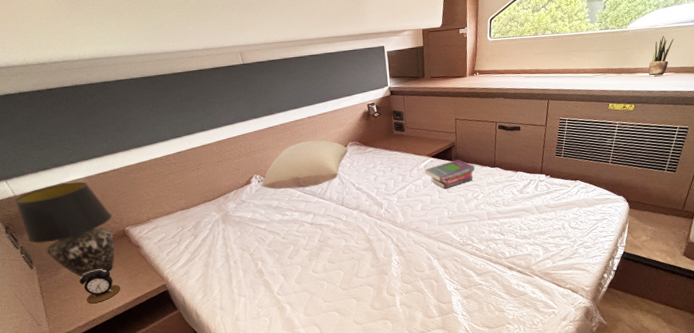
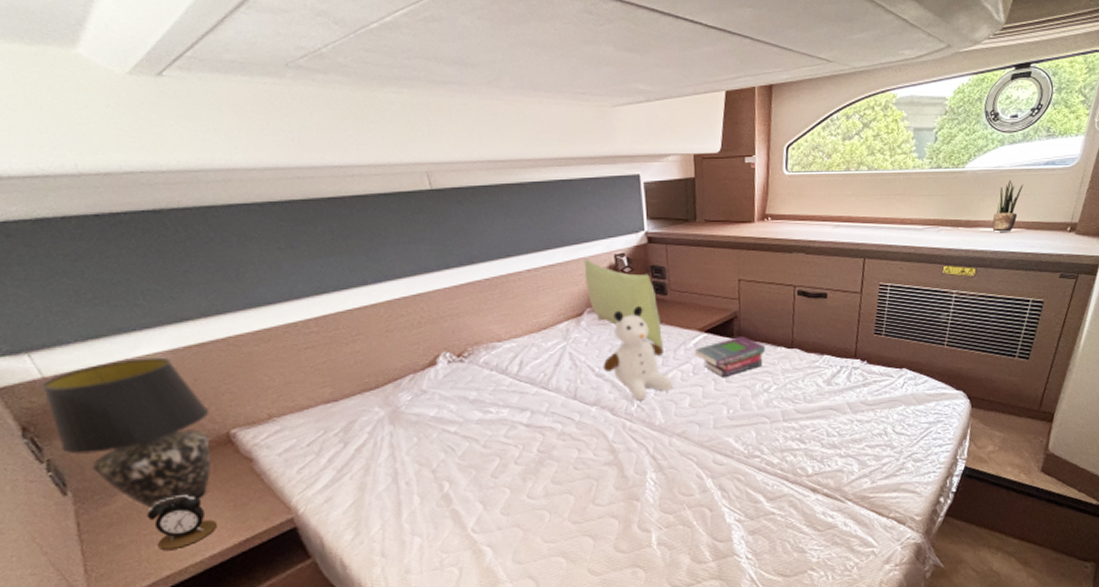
pillow: present [261,140,348,190] -> none [453,303,585,374]
pillow: none [346,108,402,169] -> present [583,259,663,348]
stuffed animal: none [361,140,410,206] -> present [602,306,674,401]

